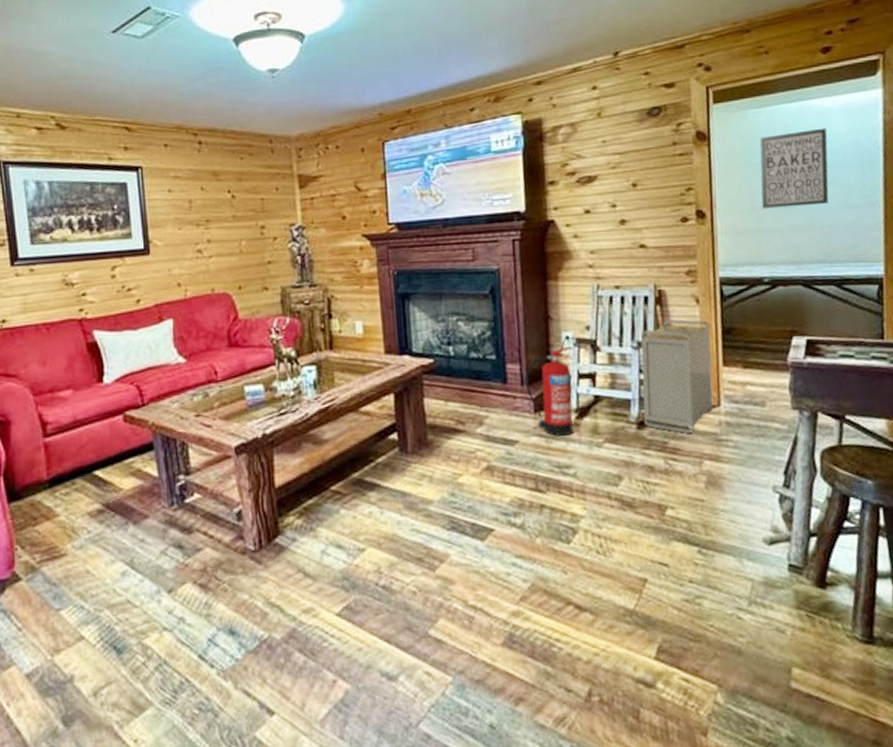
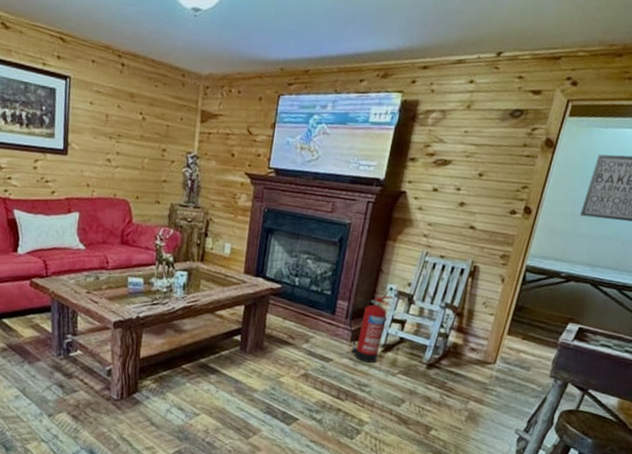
storage bin: present [640,319,713,433] -> none [433,291,507,379]

